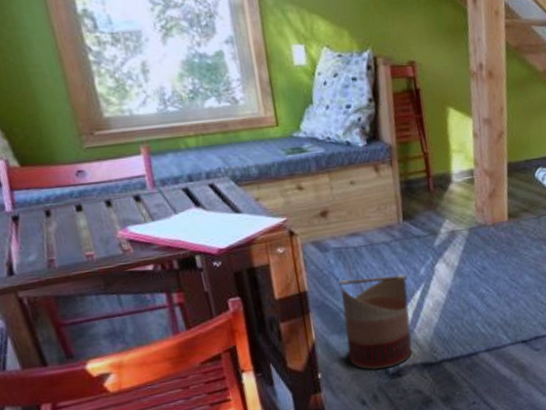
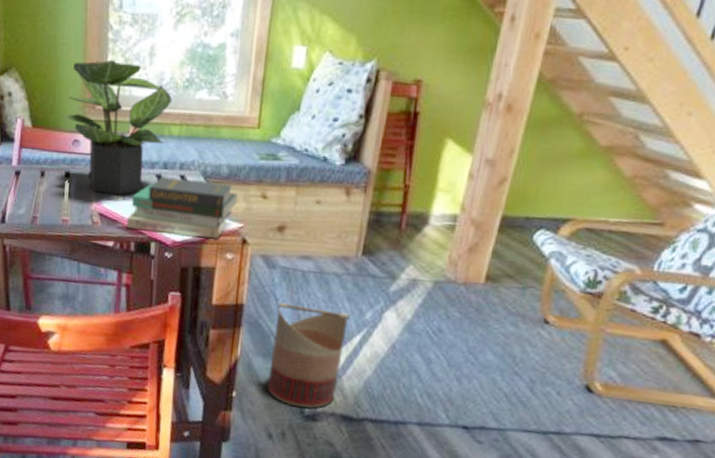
potted plant: none [54,82,183,220] -> present [61,59,172,196]
books: none [161,182,275,248] -> present [127,175,238,240]

